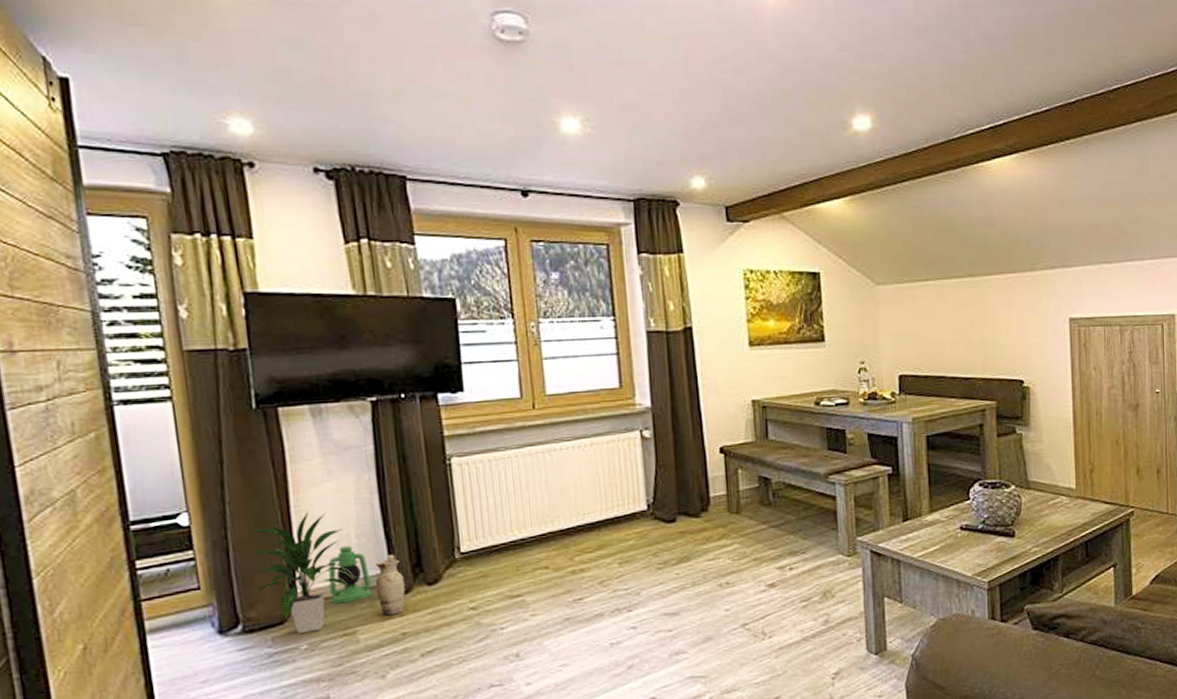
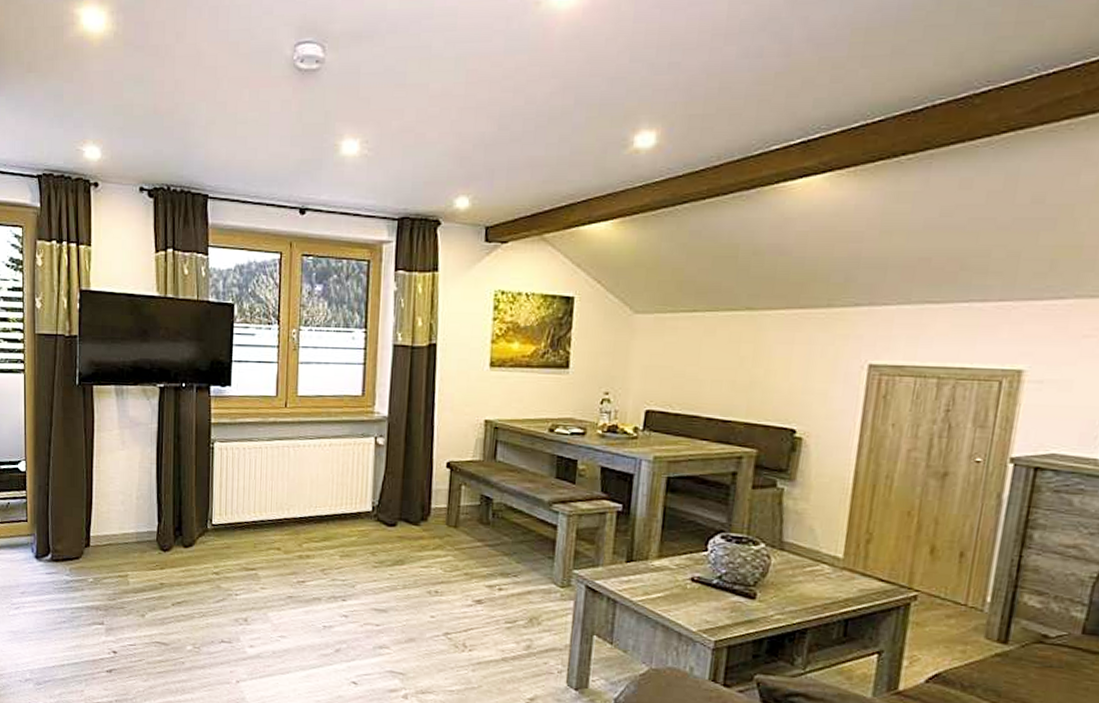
indoor plant: present [250,512,355,633] -> none [60,472,132,569]
lantern: present [328,545,372,604] -> none [113,504,143,551]
ceramic jug: present [375,554,406,616] -> none [145,516,167,567]

